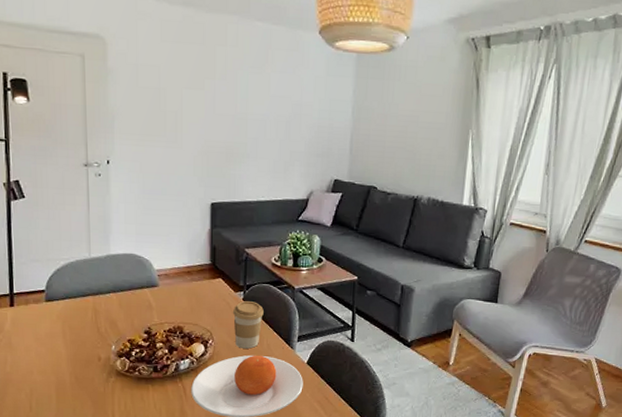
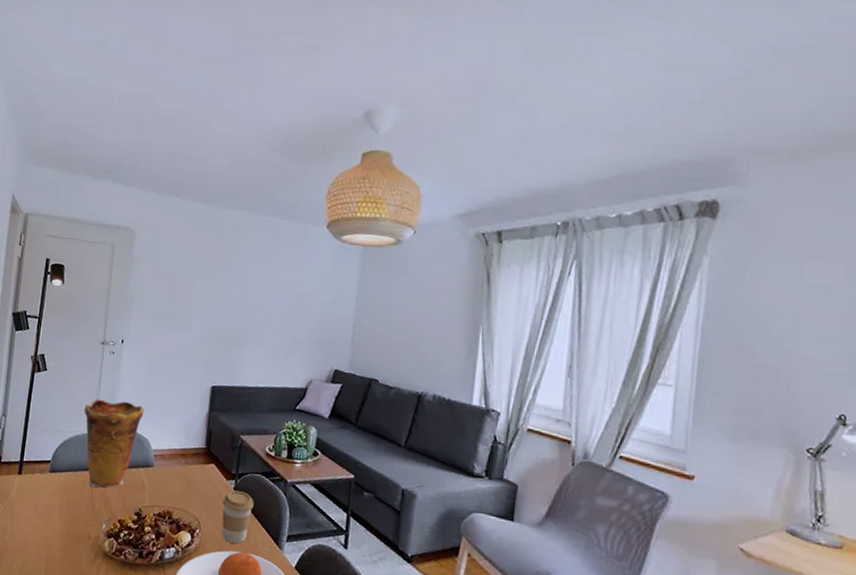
vase: none [74,223,142,312] -> present [84,399,145,488]

